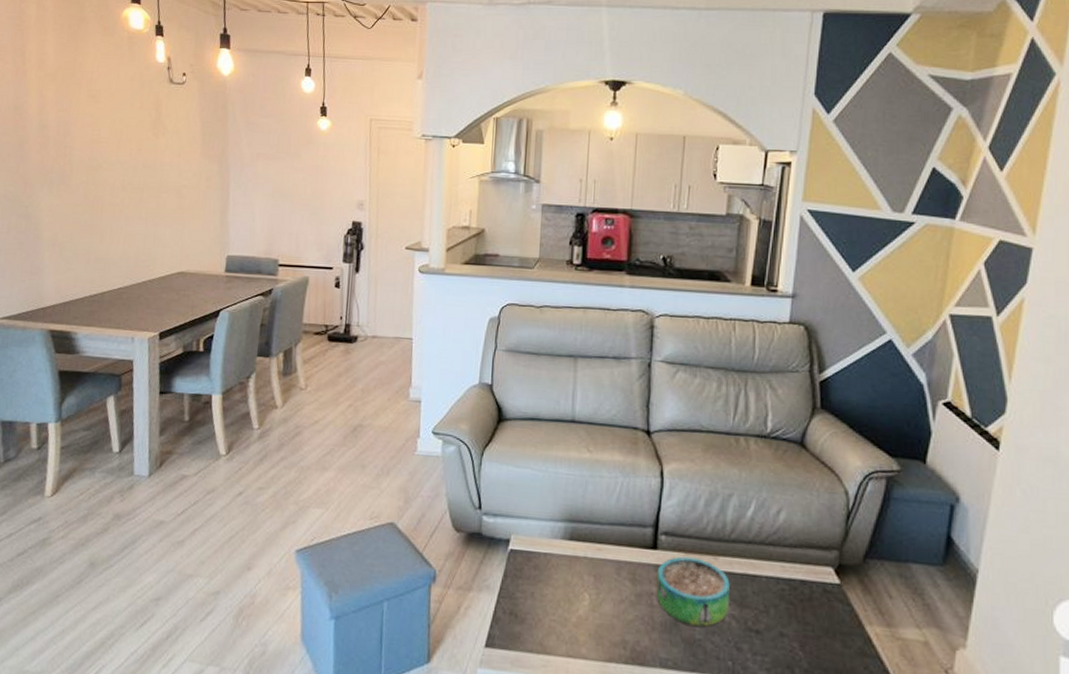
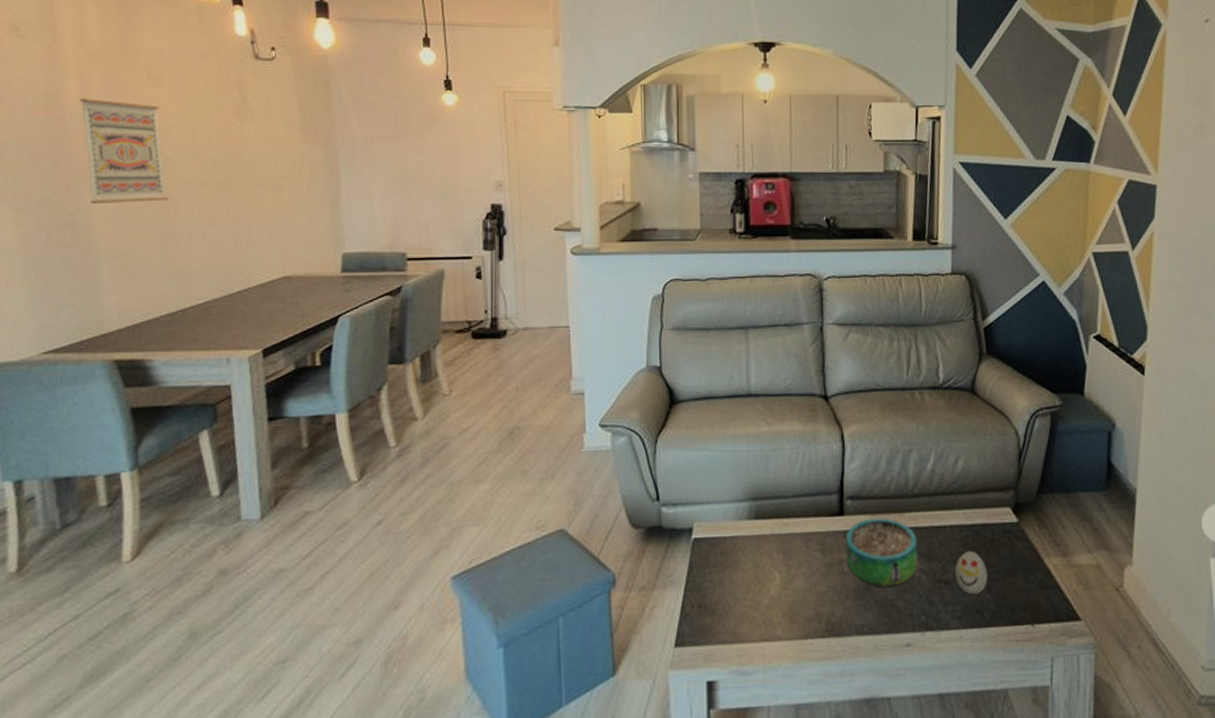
wall art: none [38,112,97,200] -> present [80,98,169,203]
decorative egg: none [767,604,802,650] -> present [955,550,988,595]

